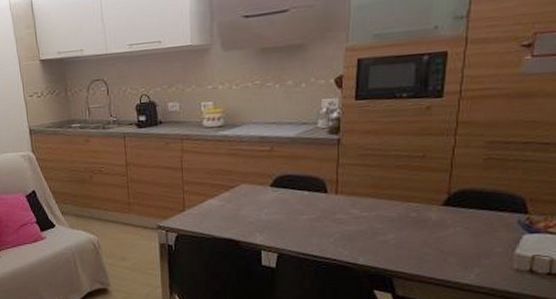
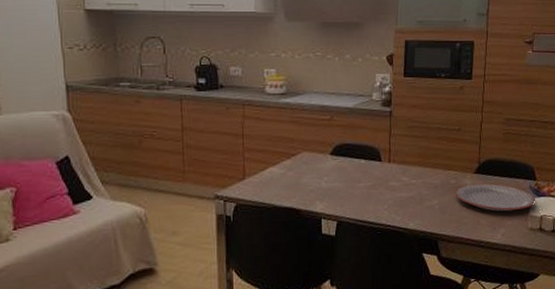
plate: none [418,217,526,249] -> present [456,183,536,212]

